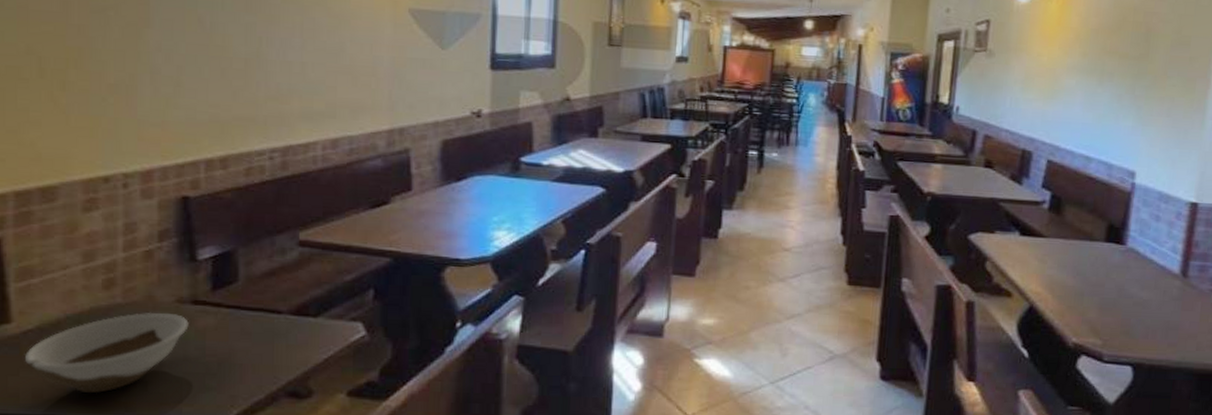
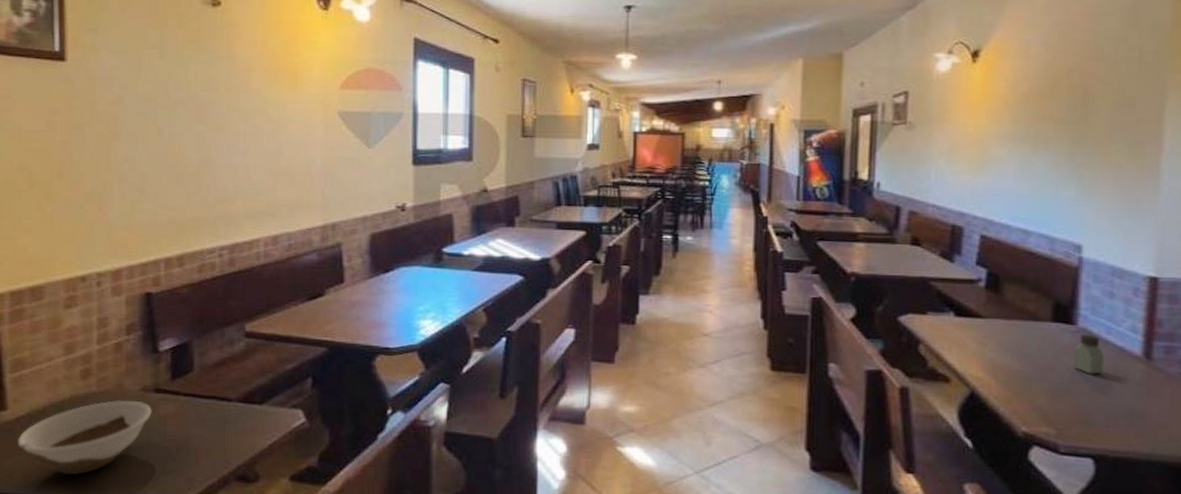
saltshaker: none [1120,253,1147,290] -> present [1073,334,1104,374]

